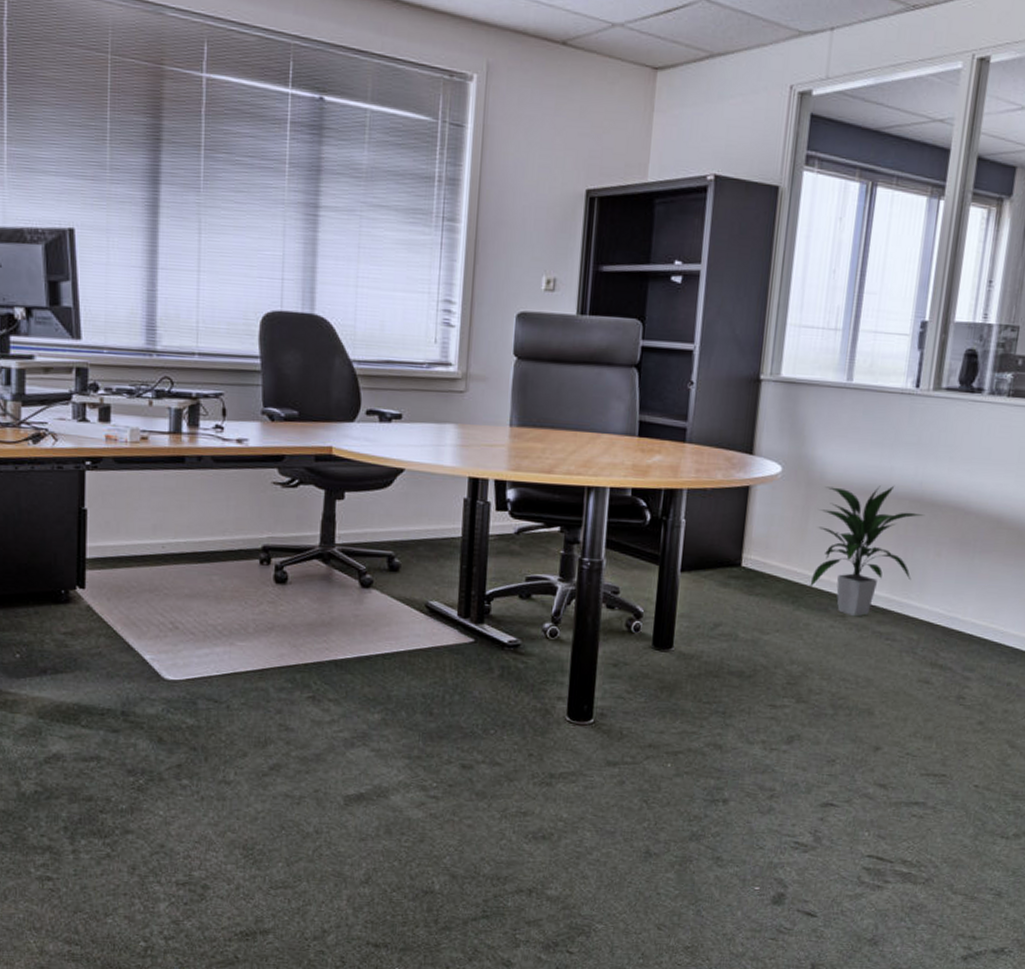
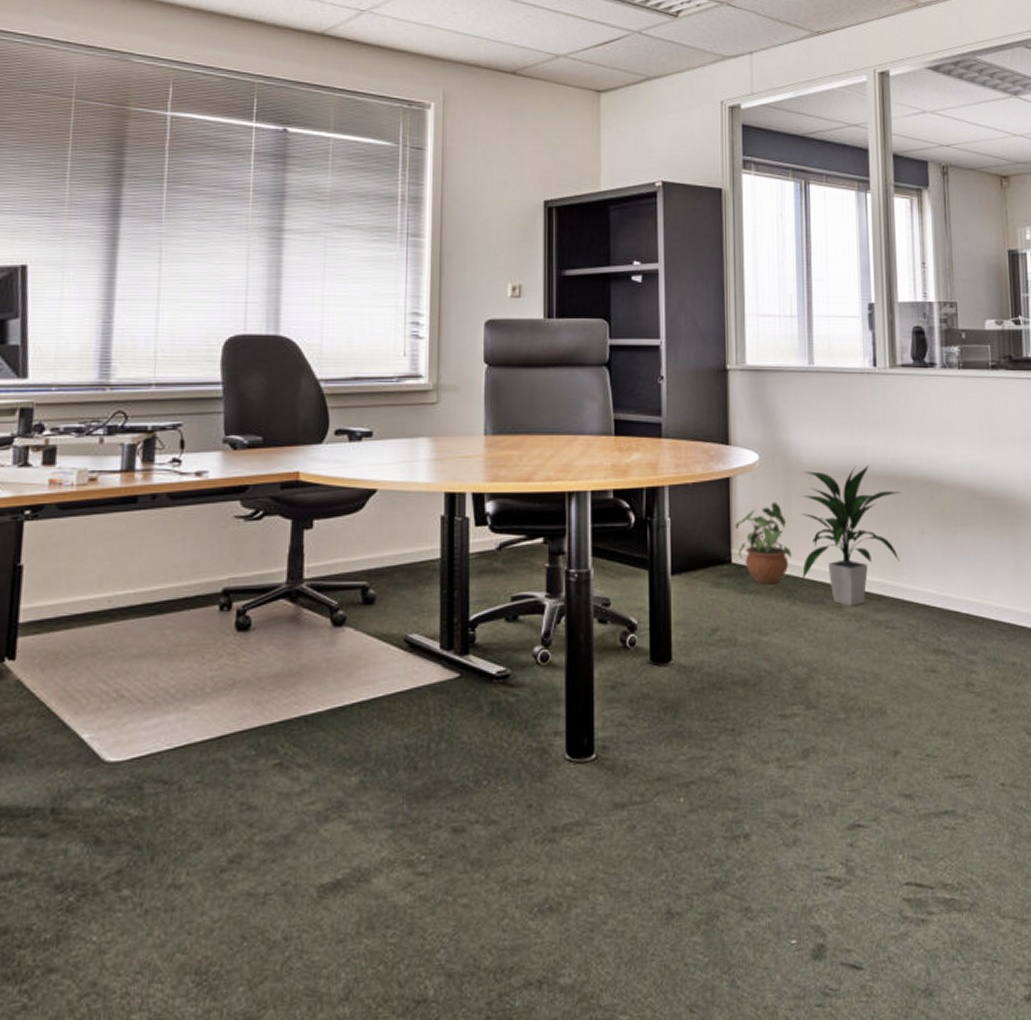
potted plant: none [748,513,803,589] -> present [734,502,792,584]

